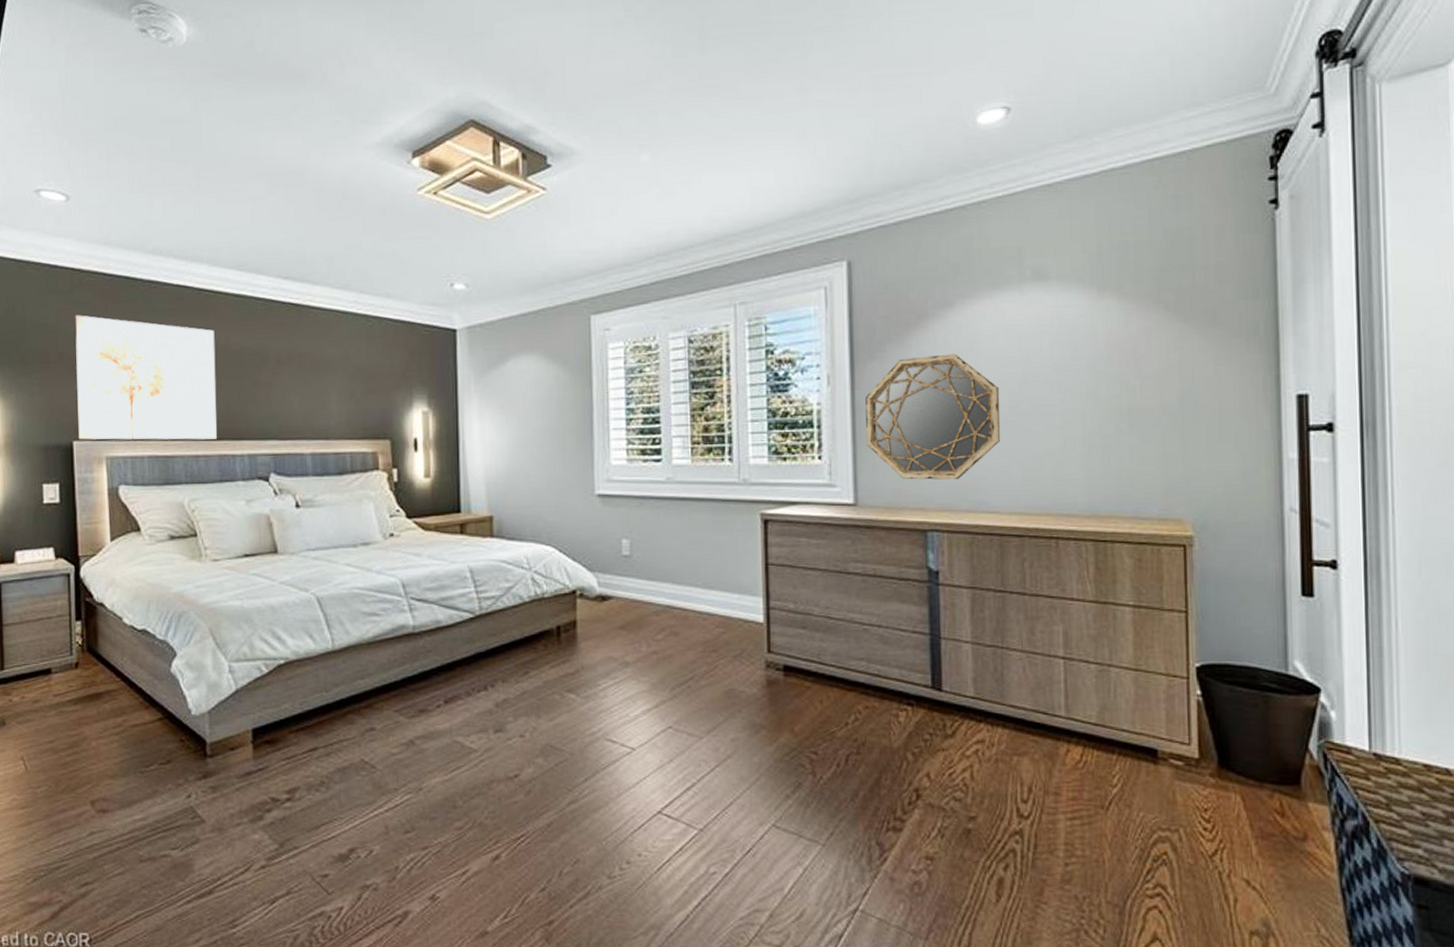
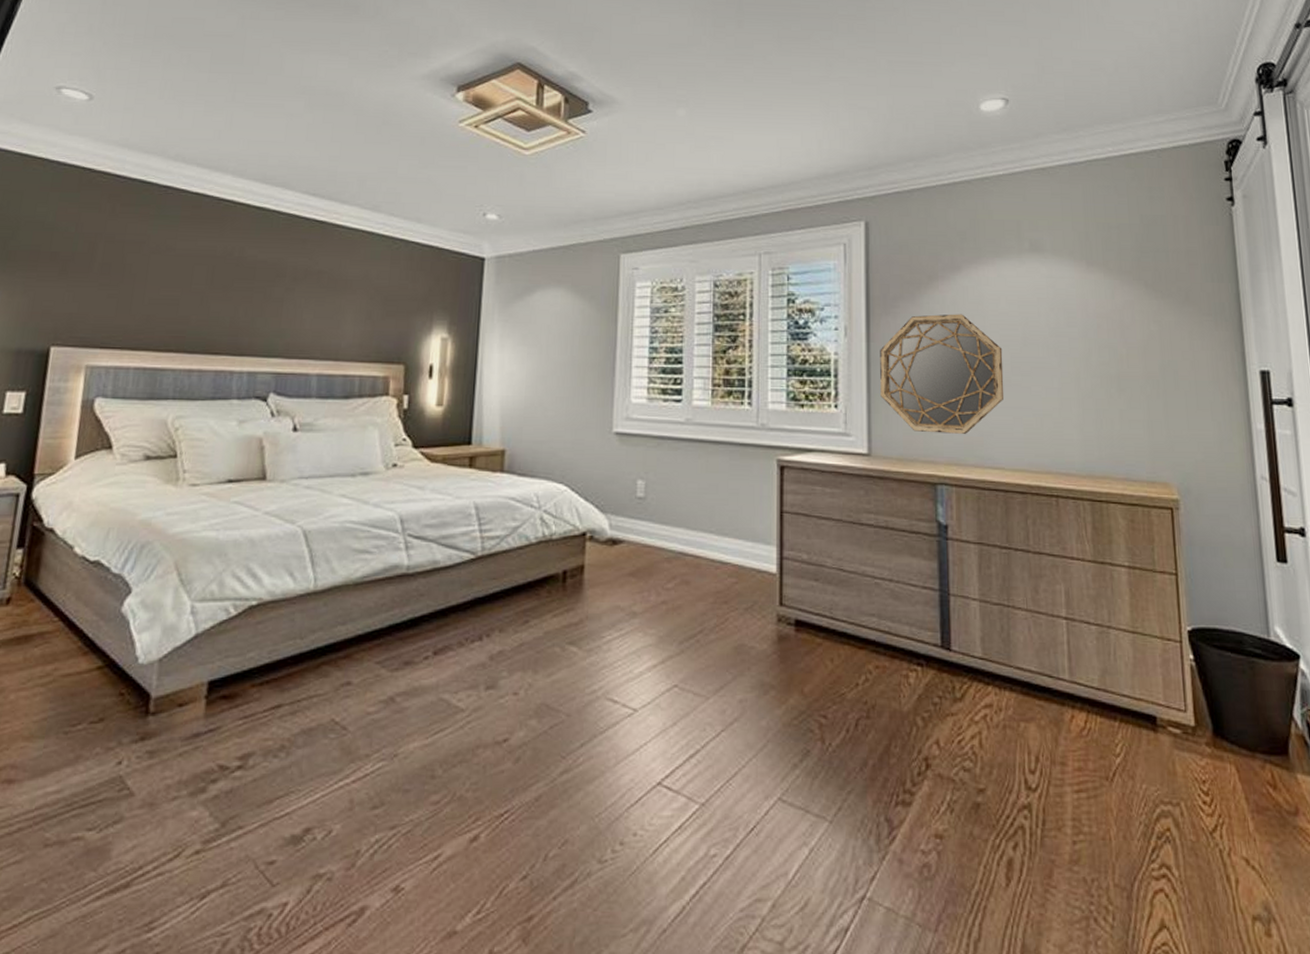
wall art: present [75,315,217,440] -> none [58,215,230,354]

